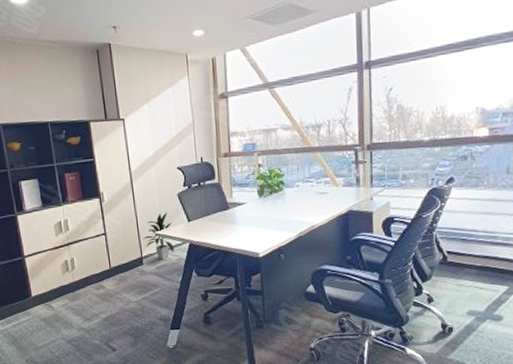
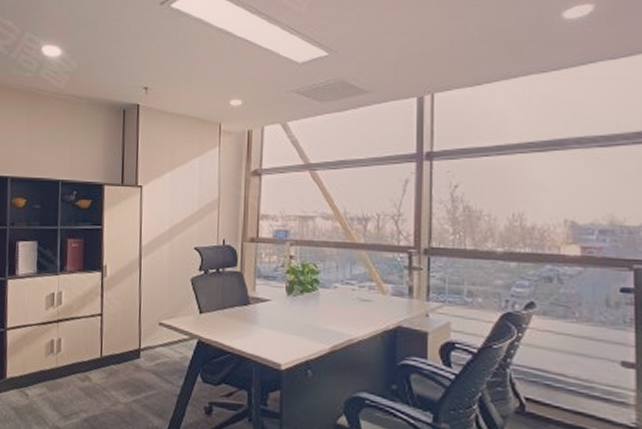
indoor plant: present [142,212,174,261] -> none [143,298,180,357]

